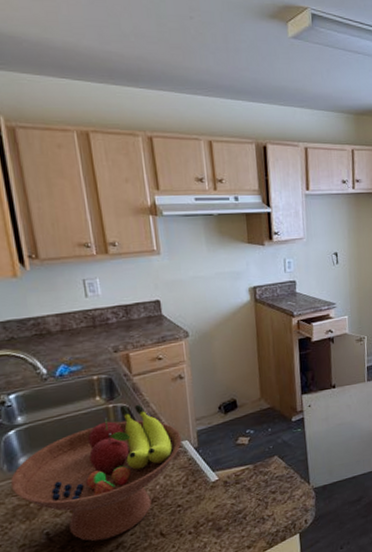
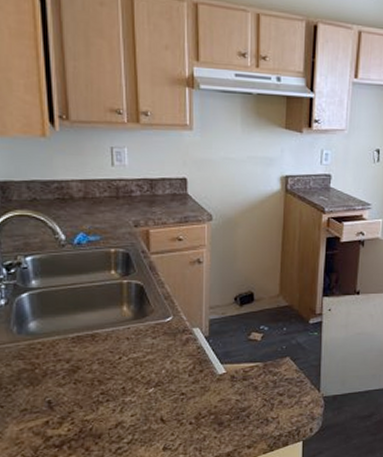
fruit bowl: present [11,404,182,542] -> none [19,283,193,417]

